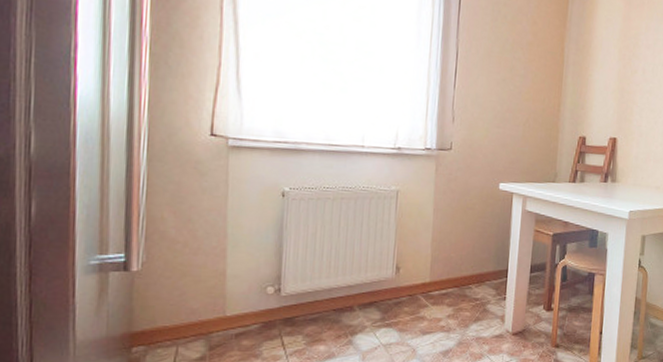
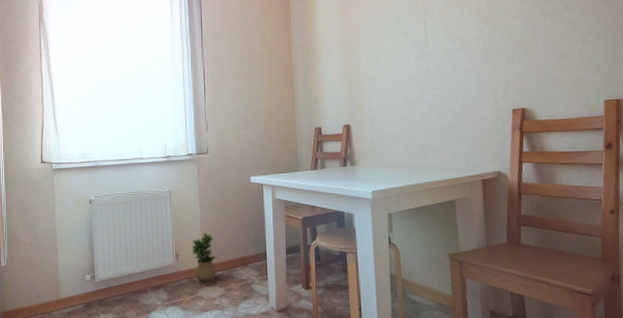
potted plant: none [417,242,448,304] -> present [191,232,217,285]

